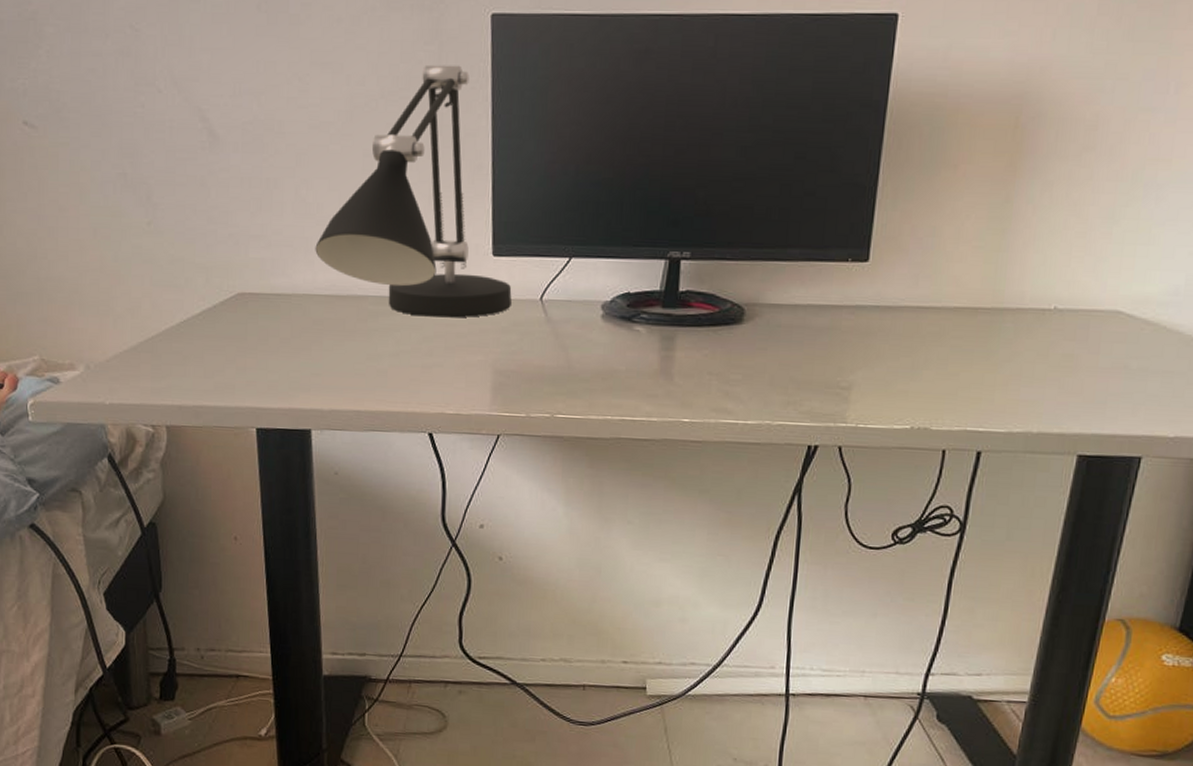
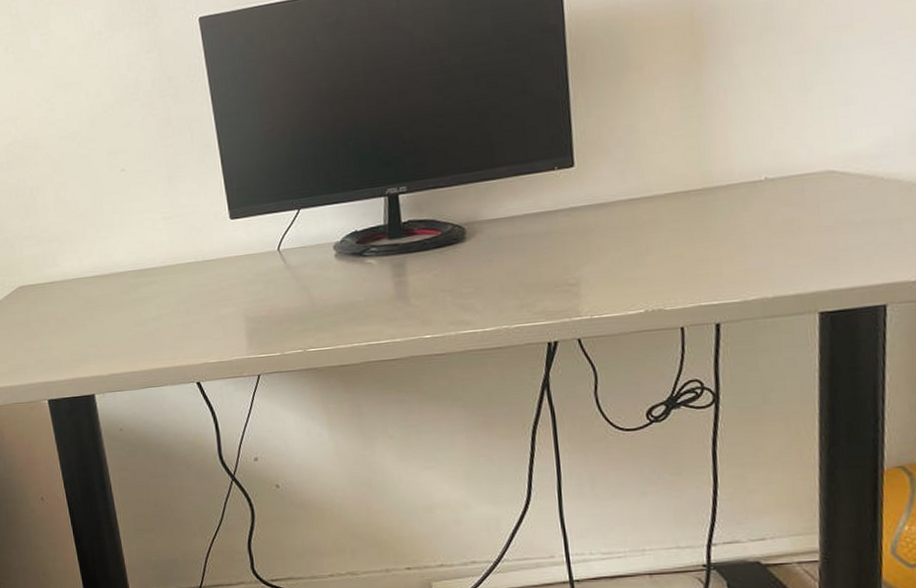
desk lamp: present [315,64,512,318] -> none [77,65,253,282]

